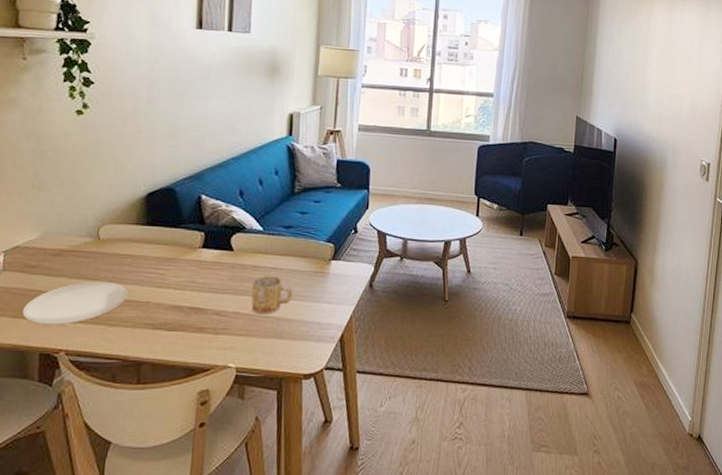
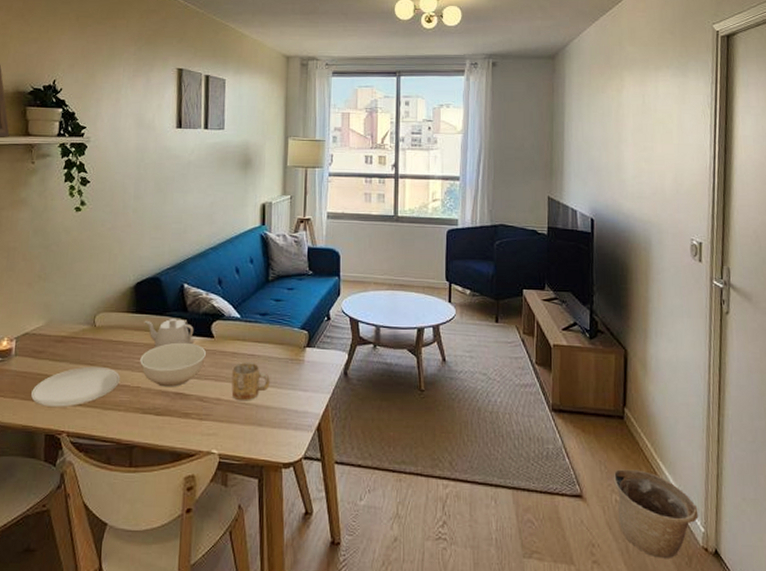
bowl: none [150,255,224,302] -> present [140,342,206,387]
teapot: none [156,230,212,262] -> present [144,318,195,348]
basket: none [617,368,687,445] -> present [613,469,699,558]

